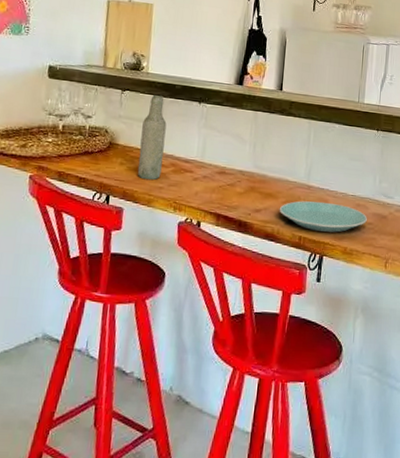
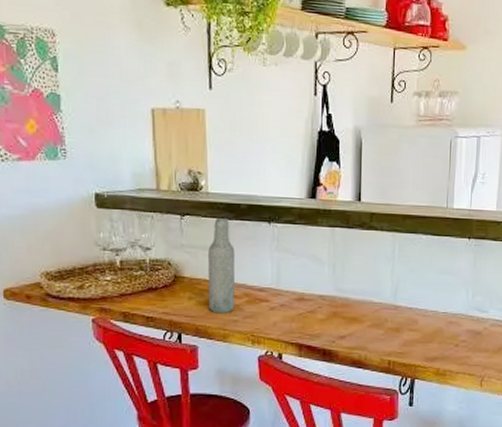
plate: present [279,201,367,233] -> none [365,322,460,354]

